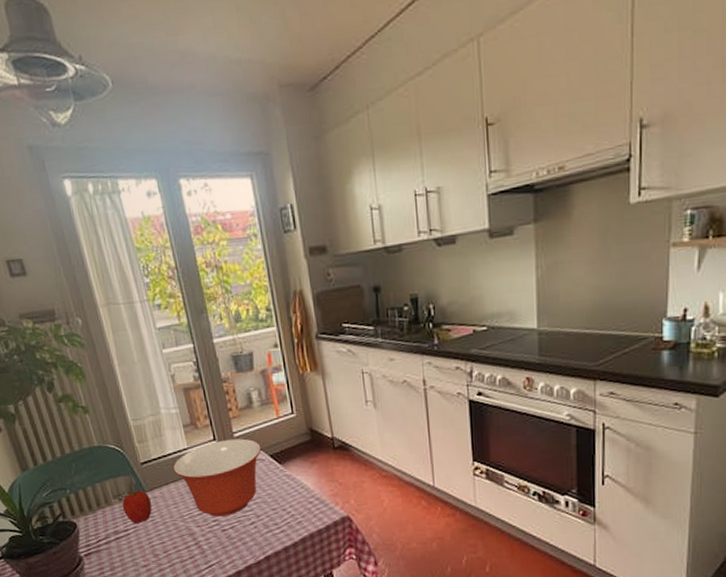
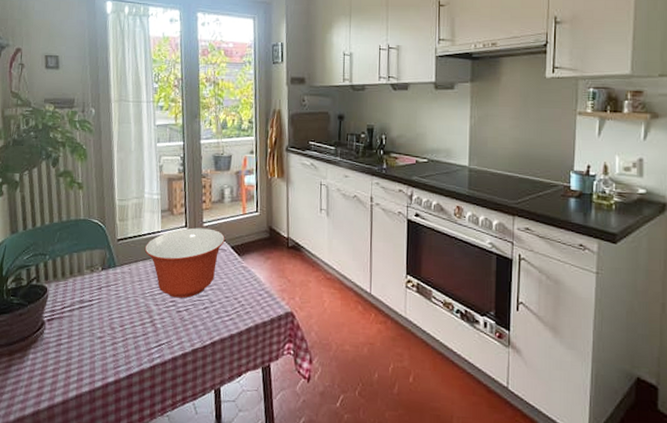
fruit: present [122,490,152,524] -> none [92,263,119,296]

